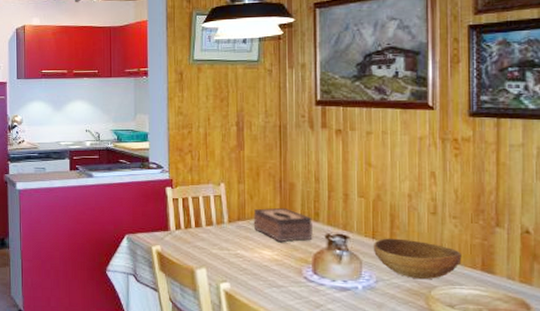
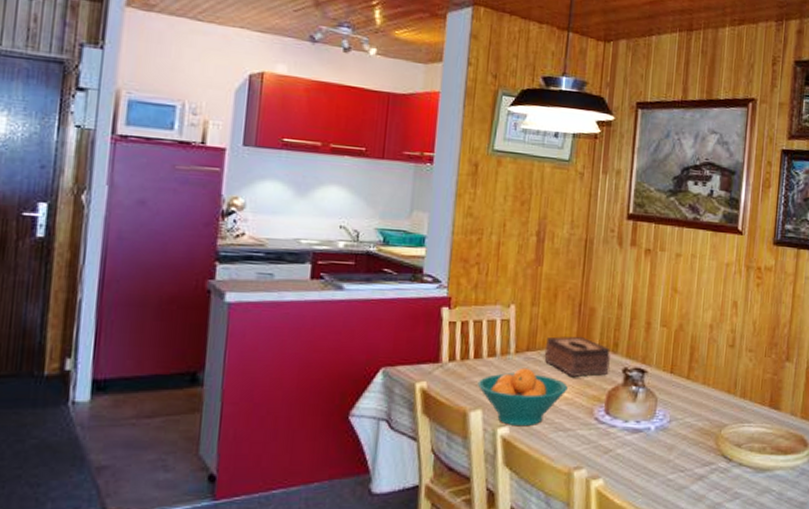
fruit bowl: none [200,234,277,283] -> present [477,367,568,427]
bowl: present [373,238,462,280] -> none [670,372,753,418]

